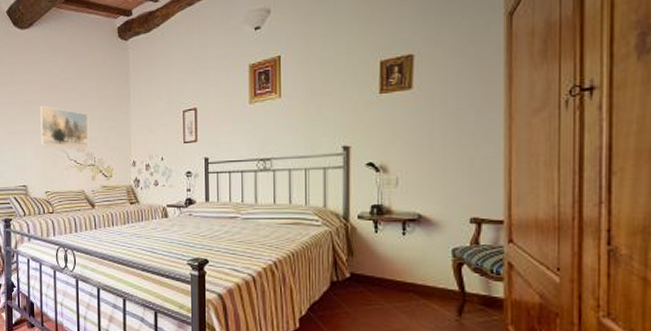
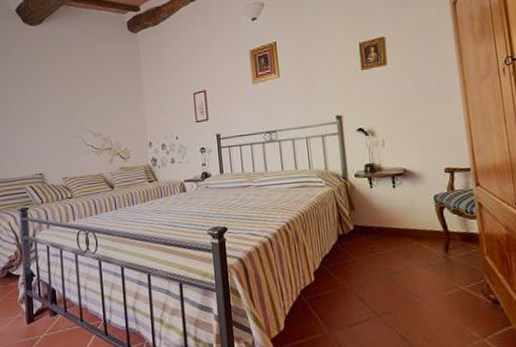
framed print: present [40,105,89,150] -> none [54,95,105,136]

